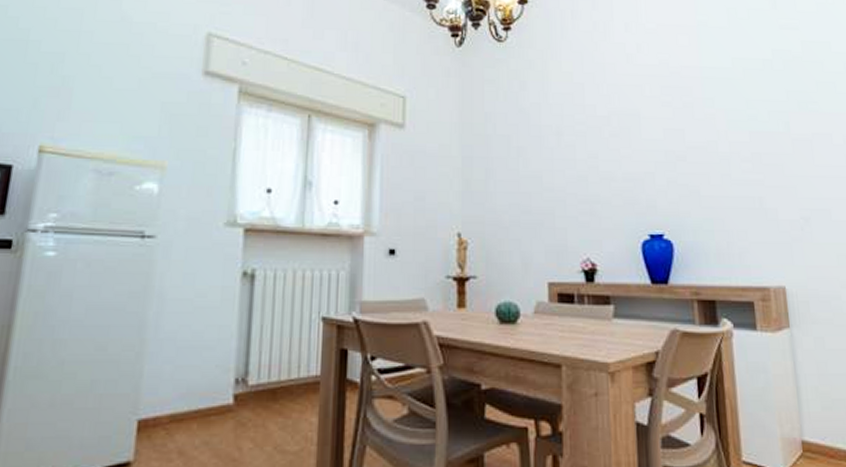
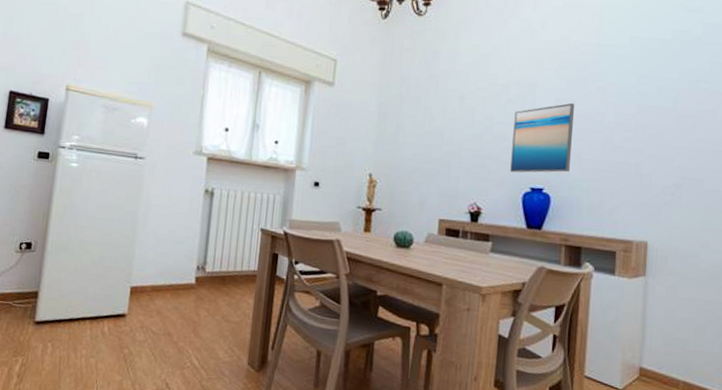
wall art: none [620,133,689,218] -> present [510,102,574,173]

